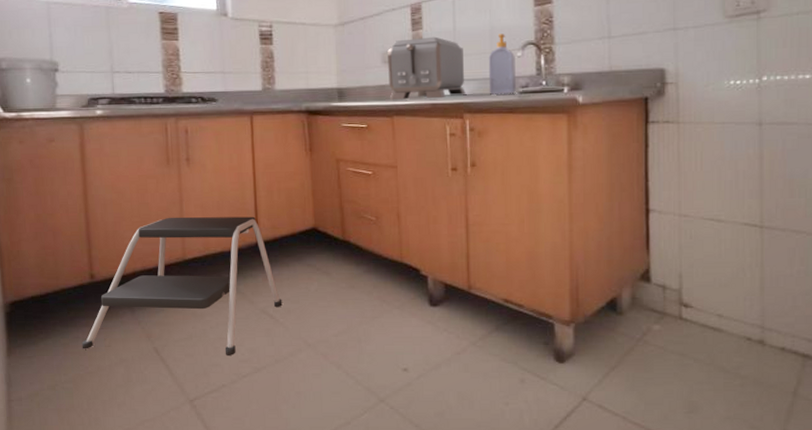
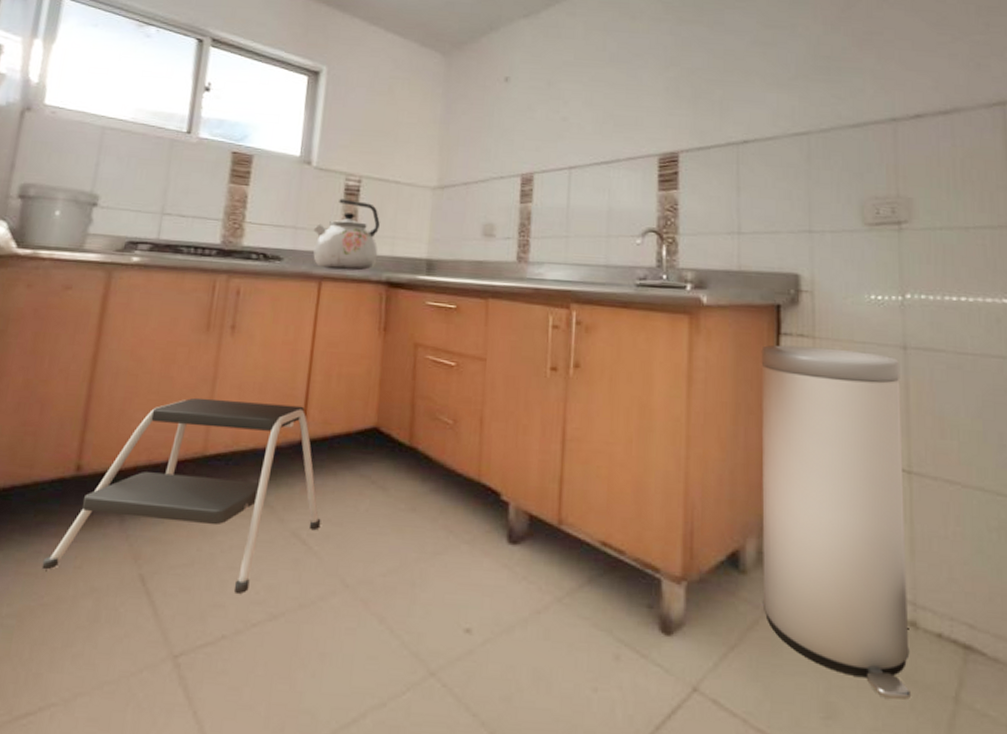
kettle: none [239,43,296,105] -> present [313,198,380,271]
toaster: present [387,36,467,100] -> none [487,211,576,283]
soap bottle: present [488,34,516,95] -> none [602,217,634,286]
pedal bin: none [632,130,758,396] -> present [761,345,911,700]

